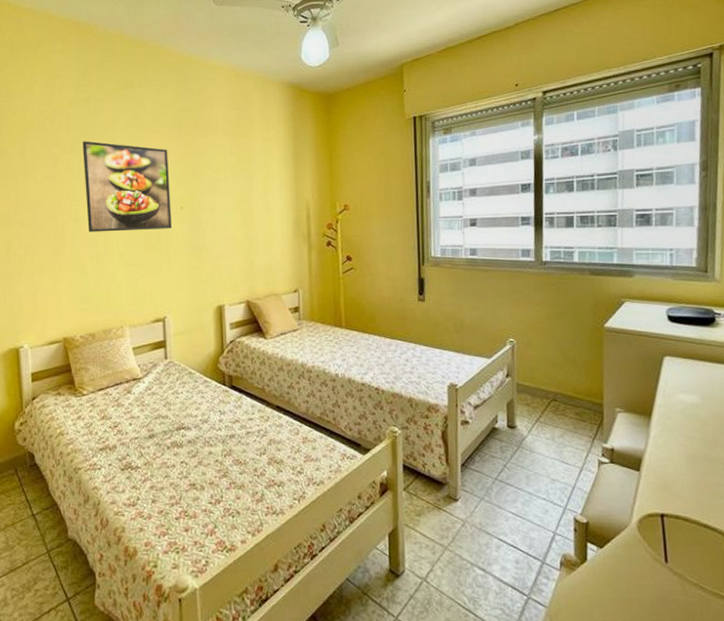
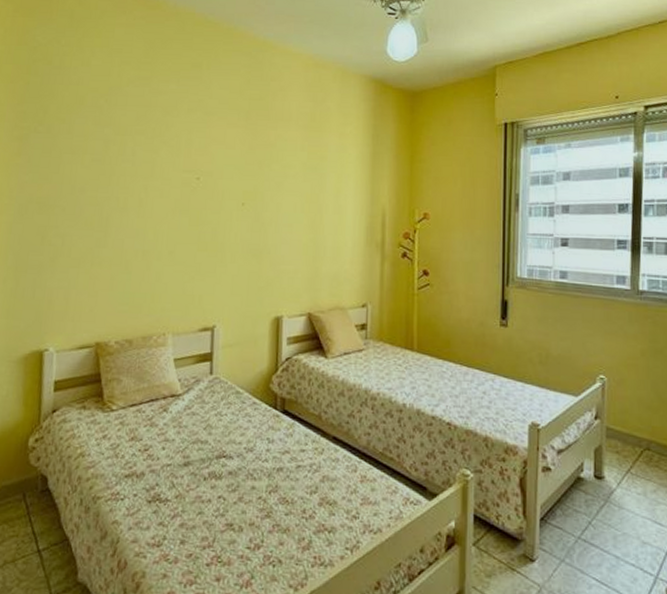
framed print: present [83,141,171,233] -> none [136,123,233,227]

